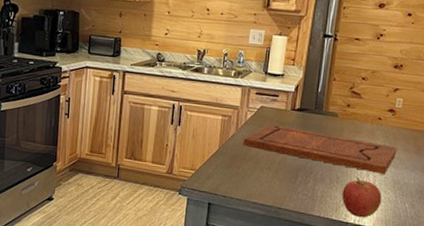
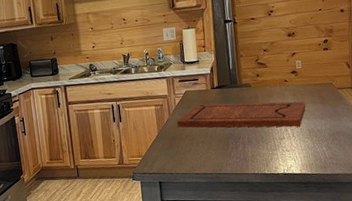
apple: present [342,176,382,218] -> none [268,133,303,167]

